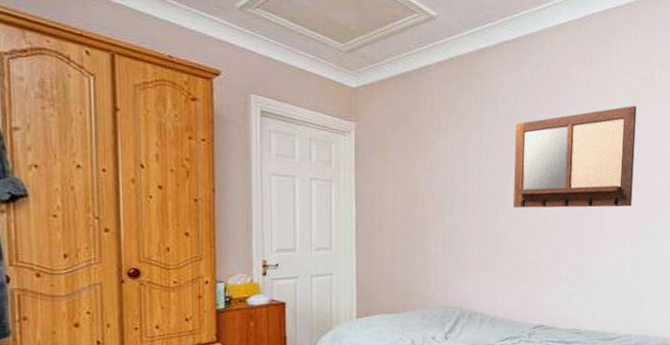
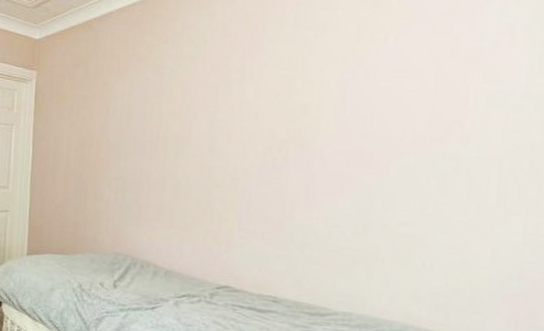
writing board: present [513,105,637,208] -> none [197,35,365,156]

